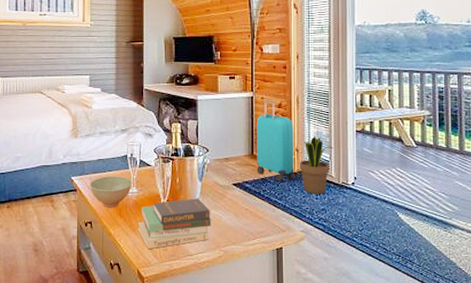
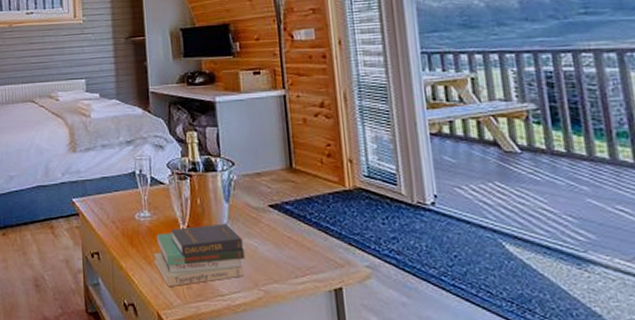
bowl: present [90,176,133,207] -> none [93,197,144,235]
suitcase: present [256,100,295,182] -> none [293,98,351,202]
potted plant: present [299,136,333,194] -> none [354,143,400,218]

